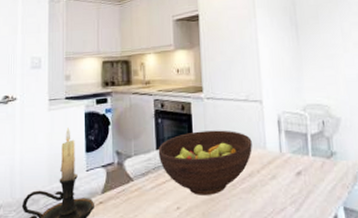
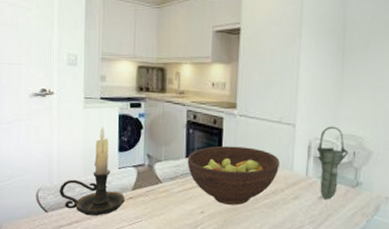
vase: none [287,98,318,175] -> present [317,126,349,200]

